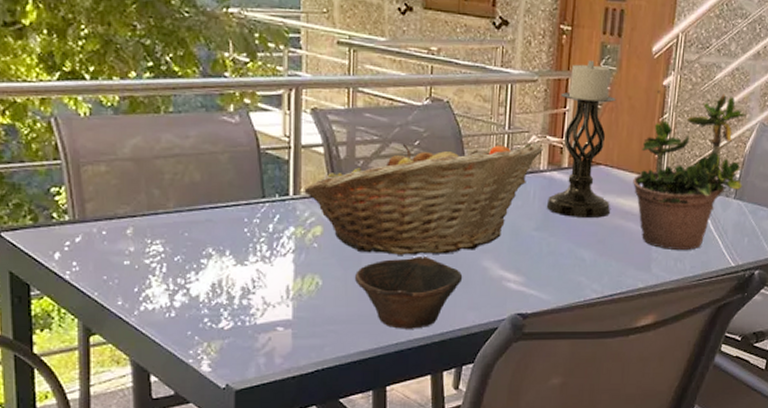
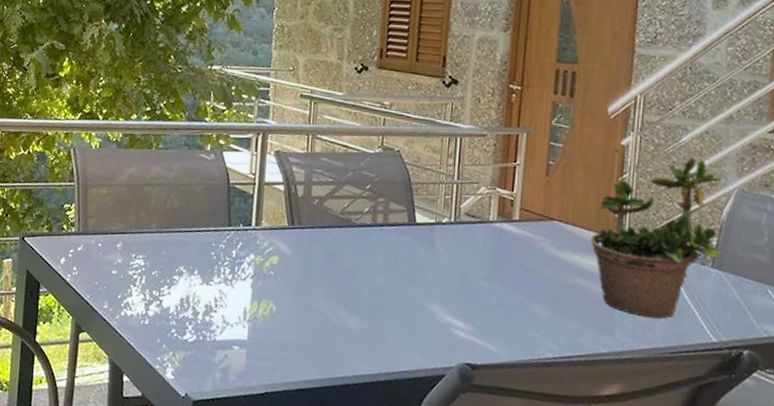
fruit basket: present [304,143,543,255] -> none [264,187,493,295]
bowl: present [355,257,463,329] -> none [306,293,410,366]
candle holder: present [546,60,616,218] -> none [496,118,570,274]

